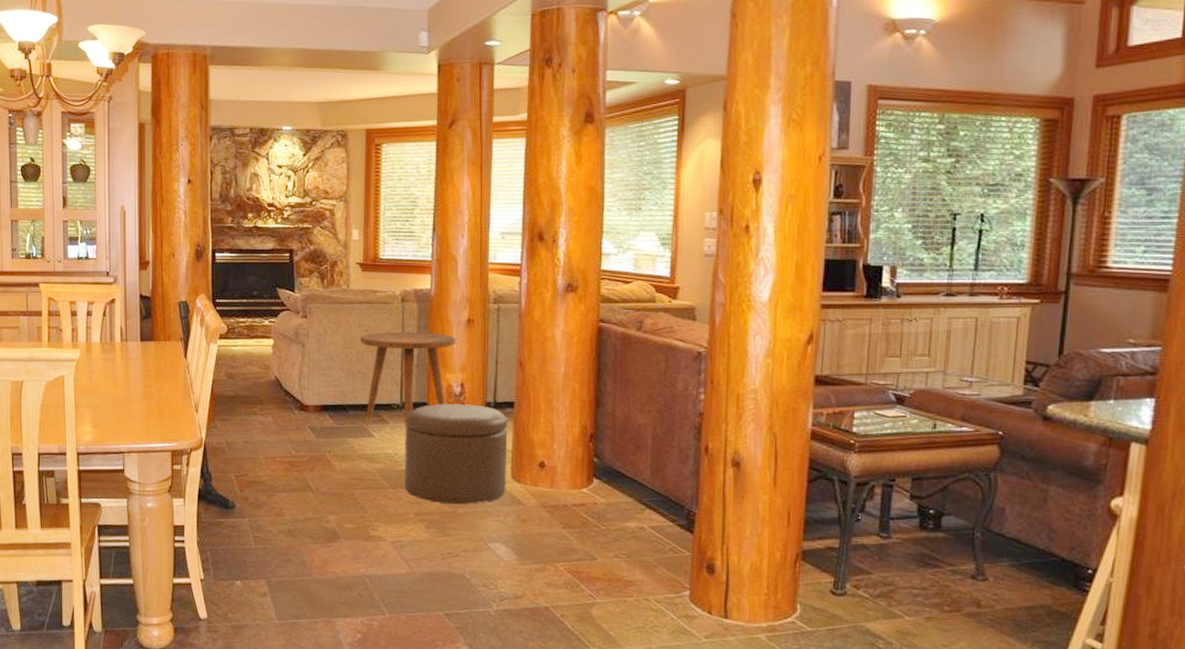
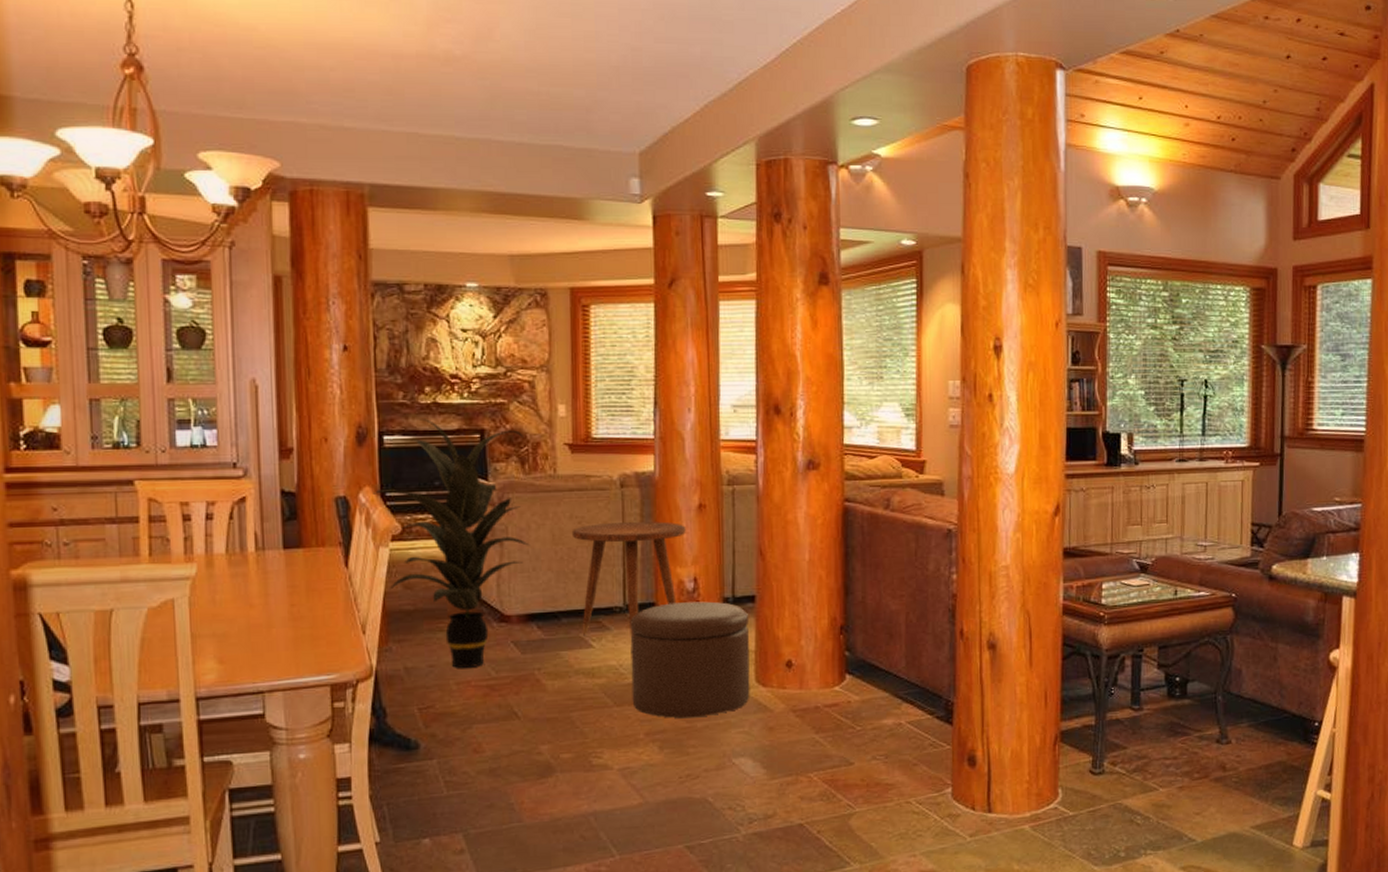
indoor plant: none [207,240,326,446] -> present [373,419,530,668]

